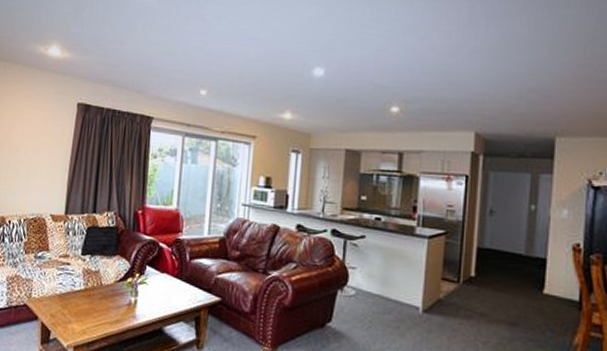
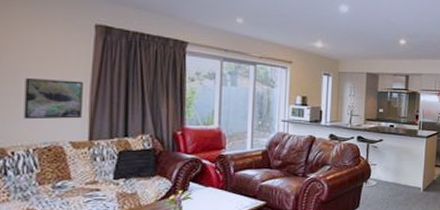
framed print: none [19,154,64,193] -> present [23,78,83,120]

